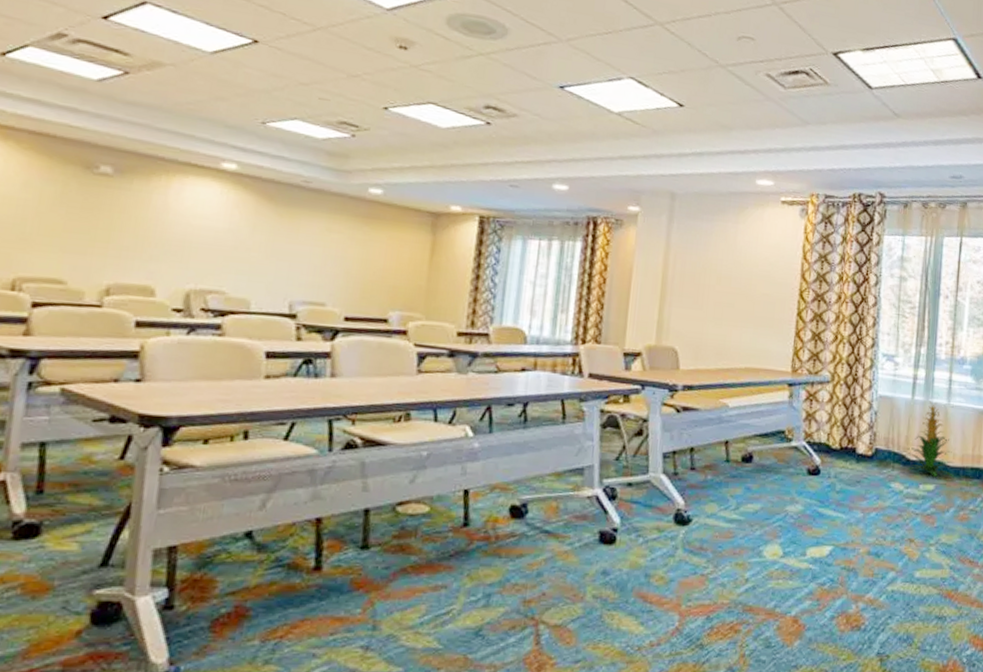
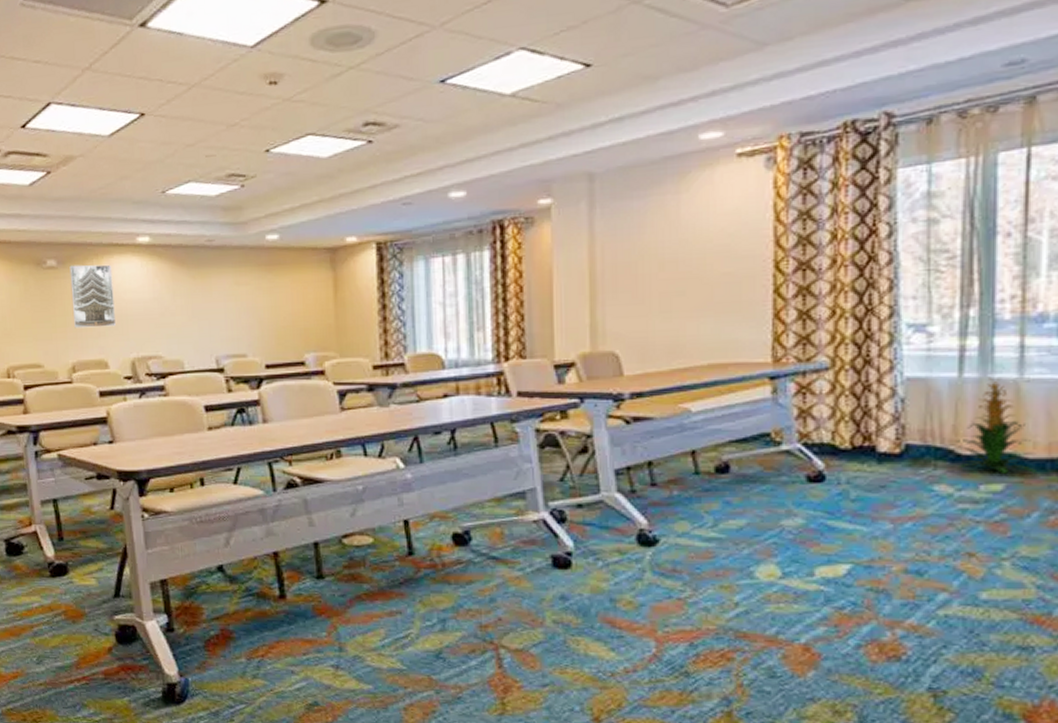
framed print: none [120,176,184,252] -> present [69,264,116,329]

